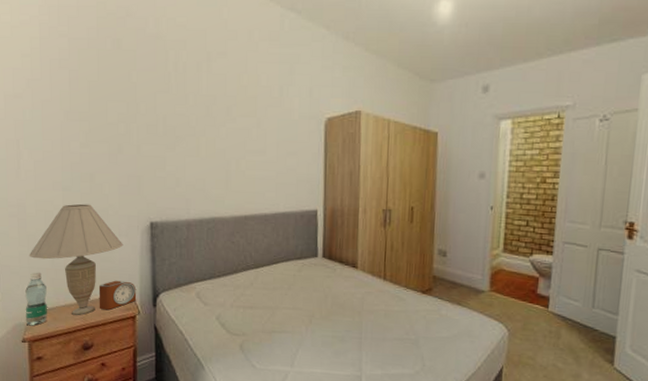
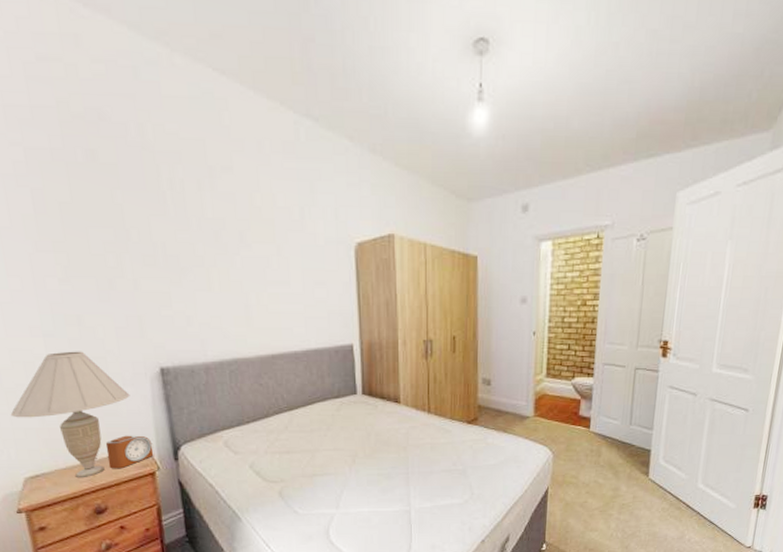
bottle: present [24,272,47,326] -> none [11,433,46,494]

